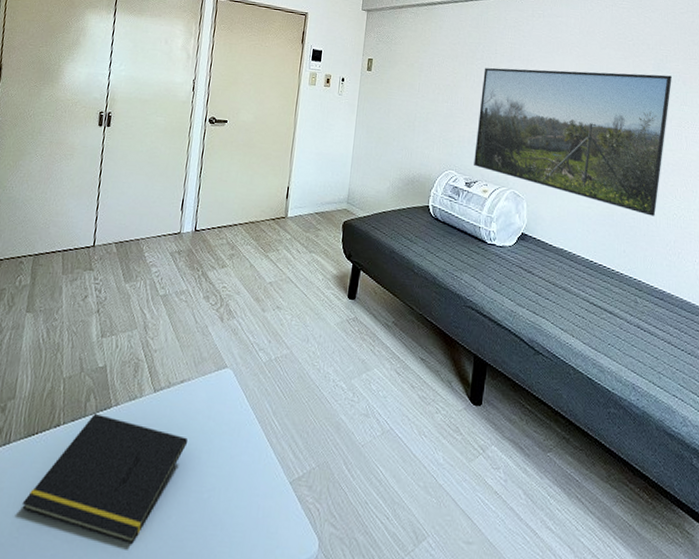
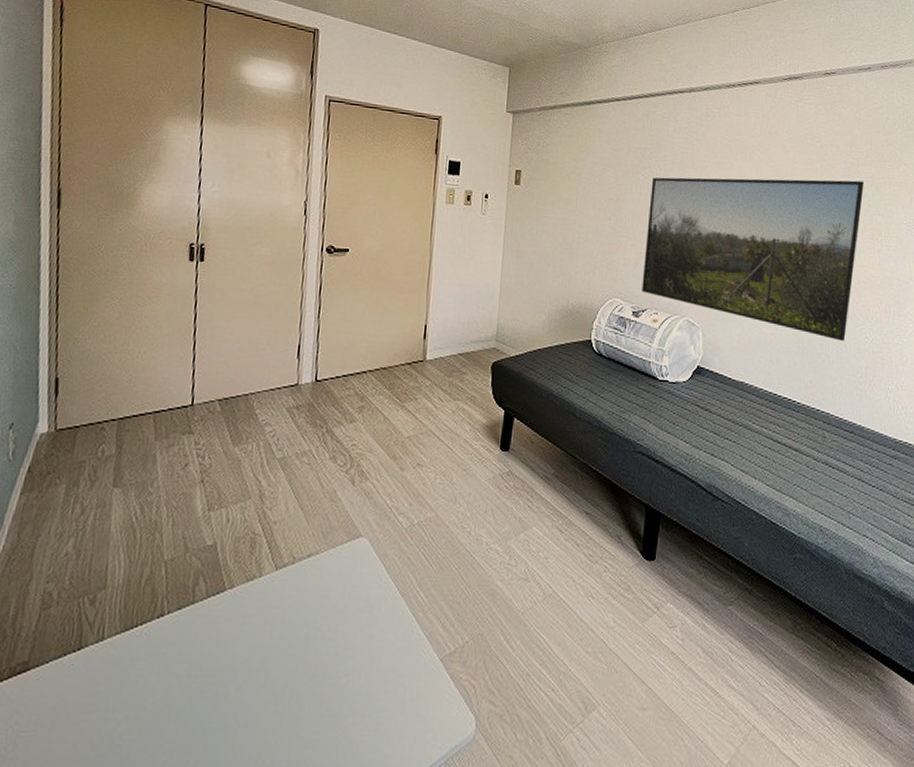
notepad: present [21,413,188,544] -> none [123,598,319,741]

